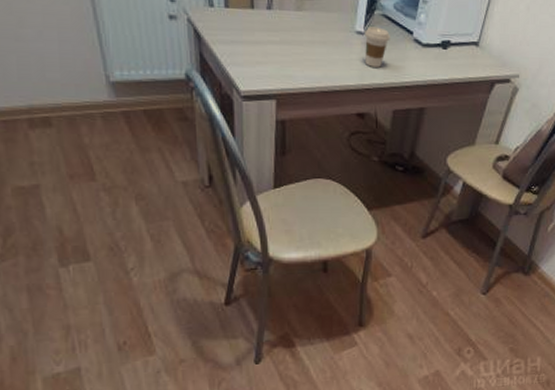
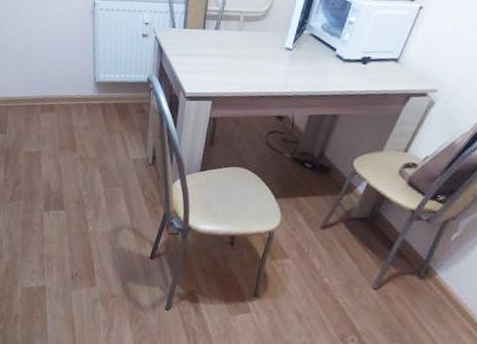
coffee cup: present [365,26,390,67] -> none [290,44,315,78]

